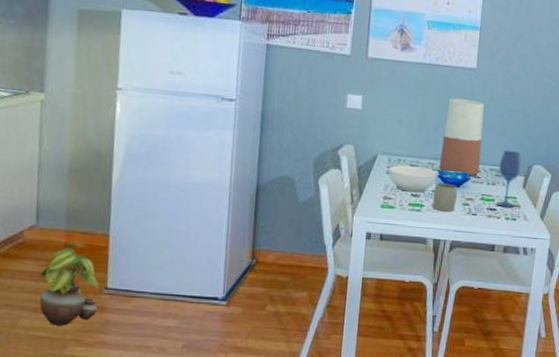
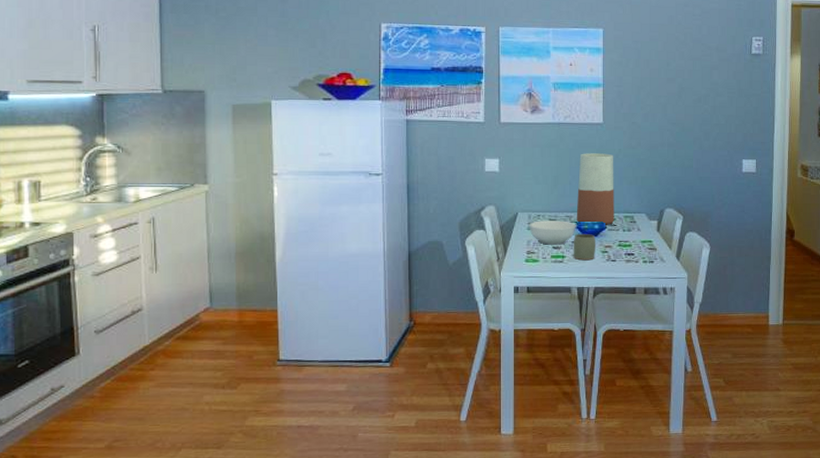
potted plant: present [39,242,99,326] -> none [218,320,273,399]
wineglass: present [496,150,522,208] -> none [632,198,653,251]

